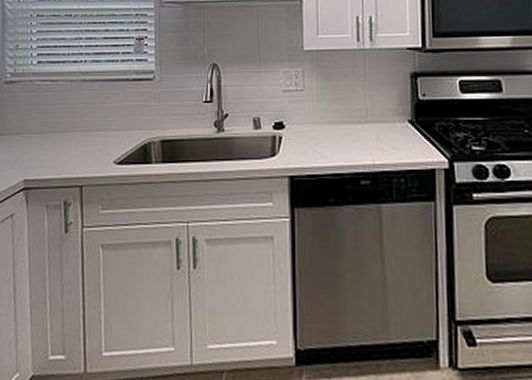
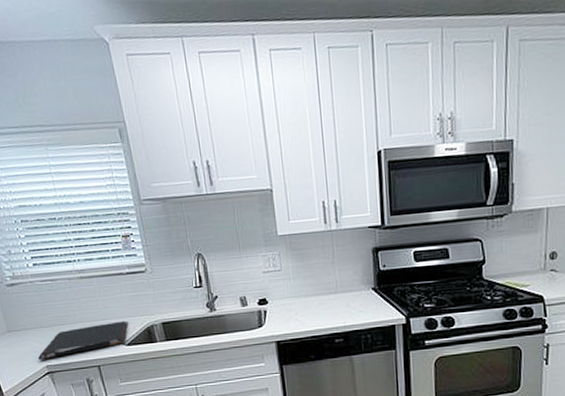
cutting board: none [17,134,124,173] -> present [38,320,128,360]

